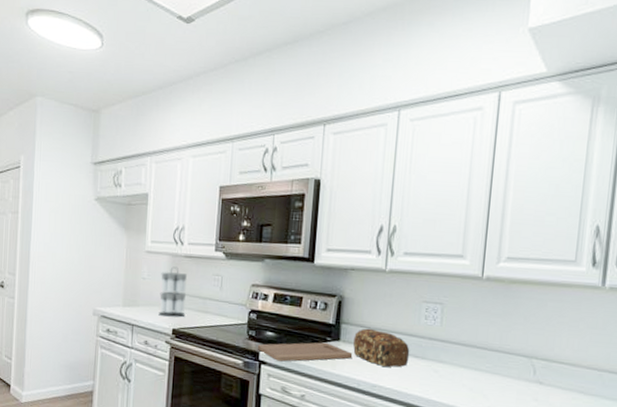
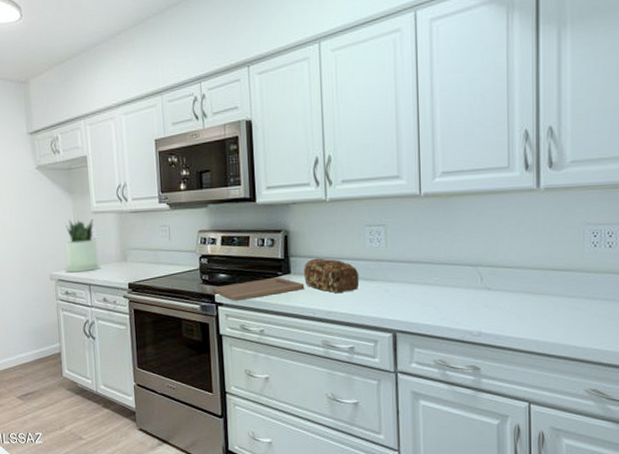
planter: none [108,256,148,311] -> present [63,219,102,273]
spice rack: present [158,266,187,318] -> none [110,223,139,272]

